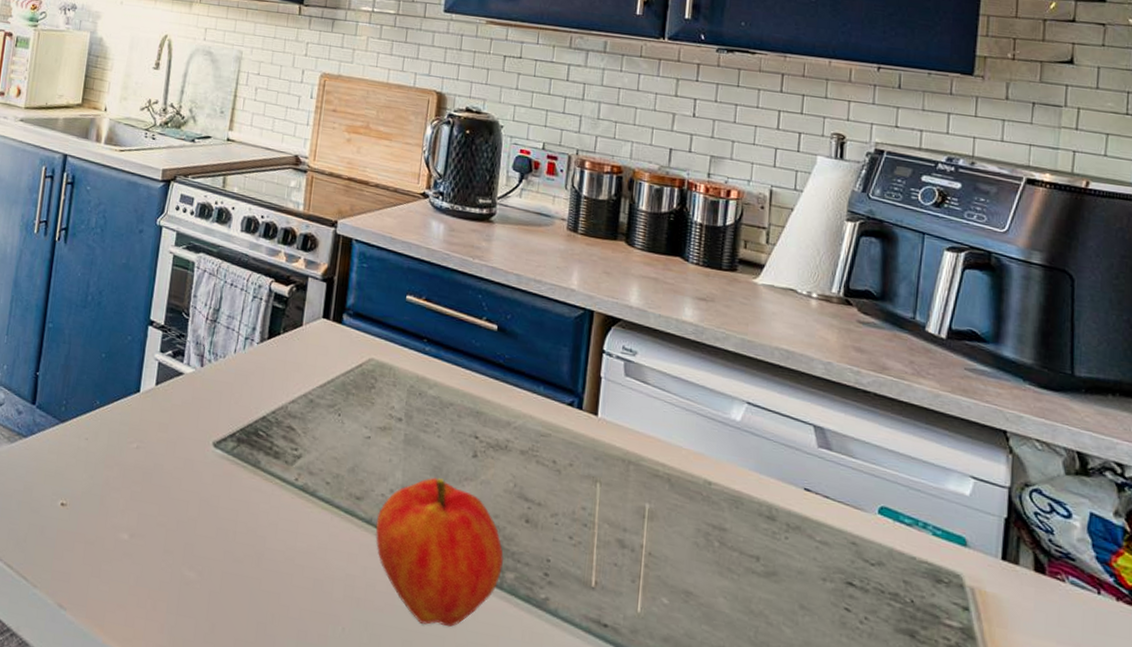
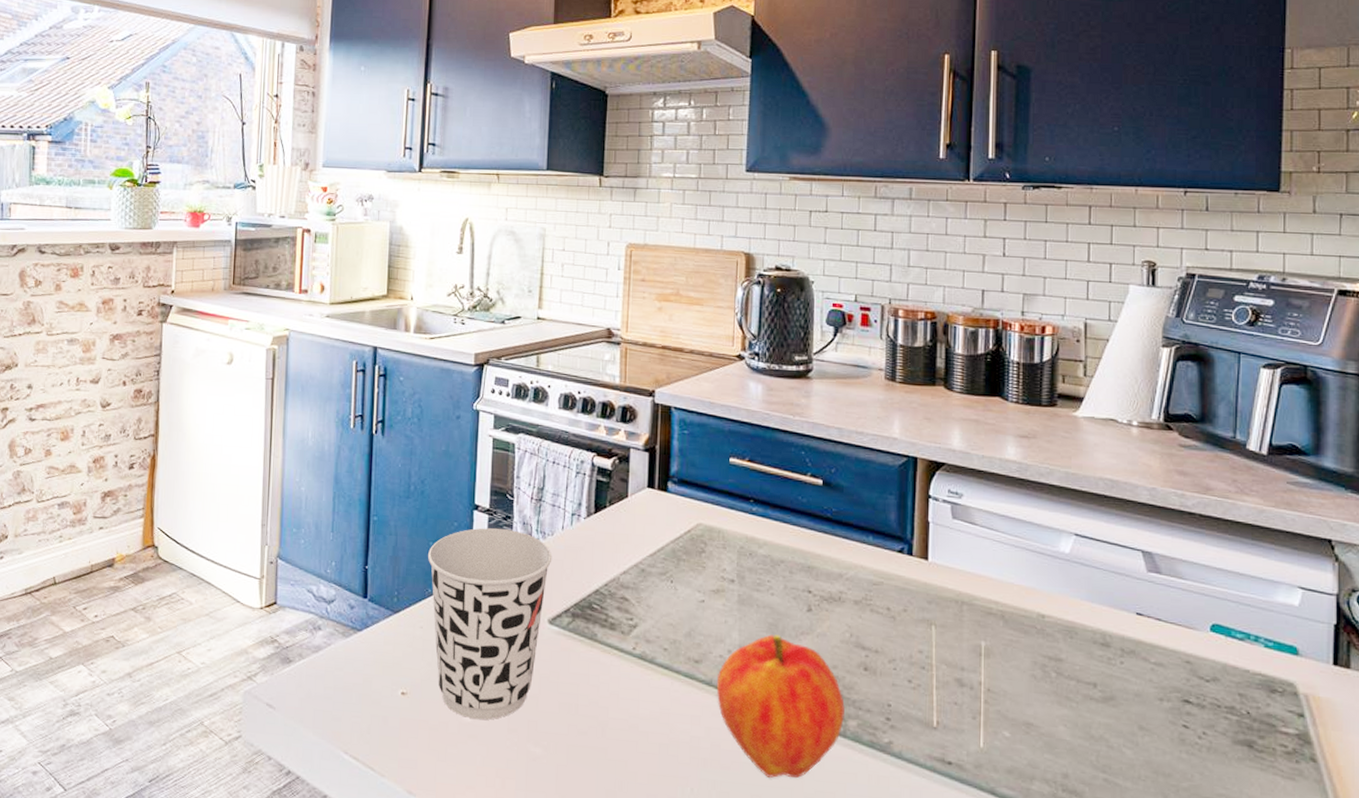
cup: none [98,344,223,539] -> present [428,528,552,720]

